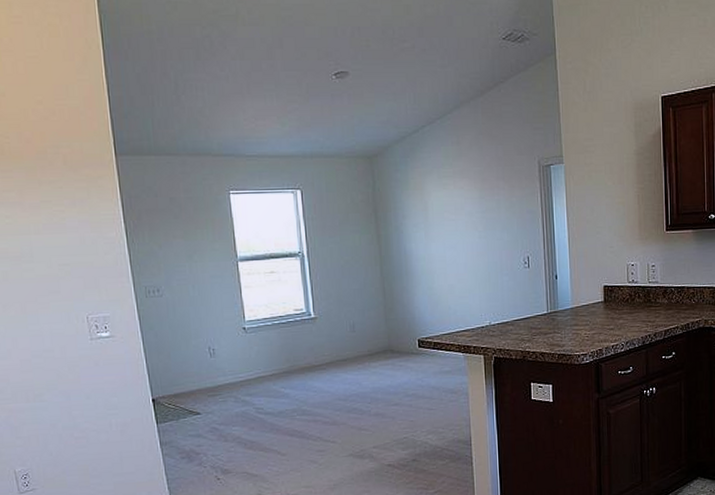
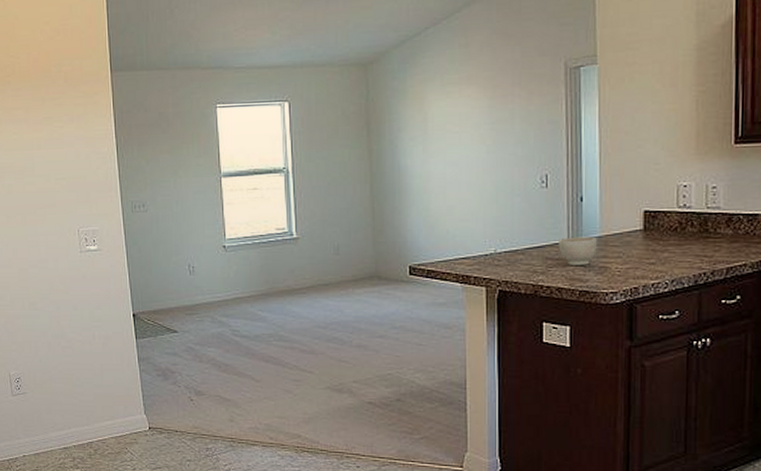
bowl: none [540,308,570,333] -> present [558,236,597,265]

